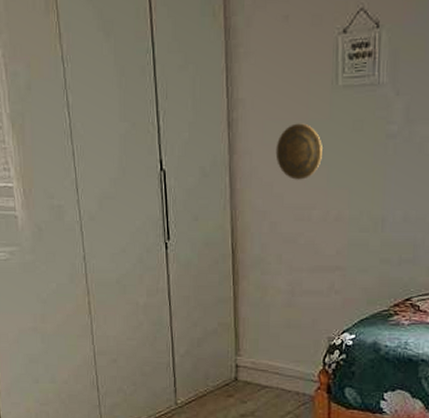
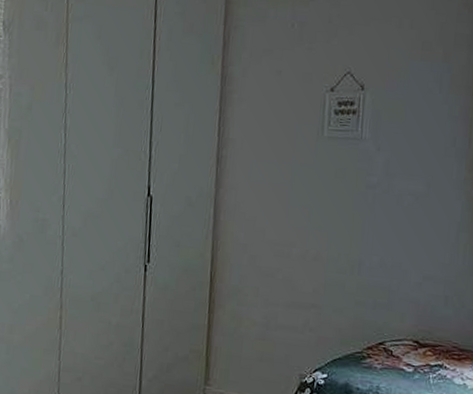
decorative plate: present [275,123,322,180] -> none [260,166,306,219]

